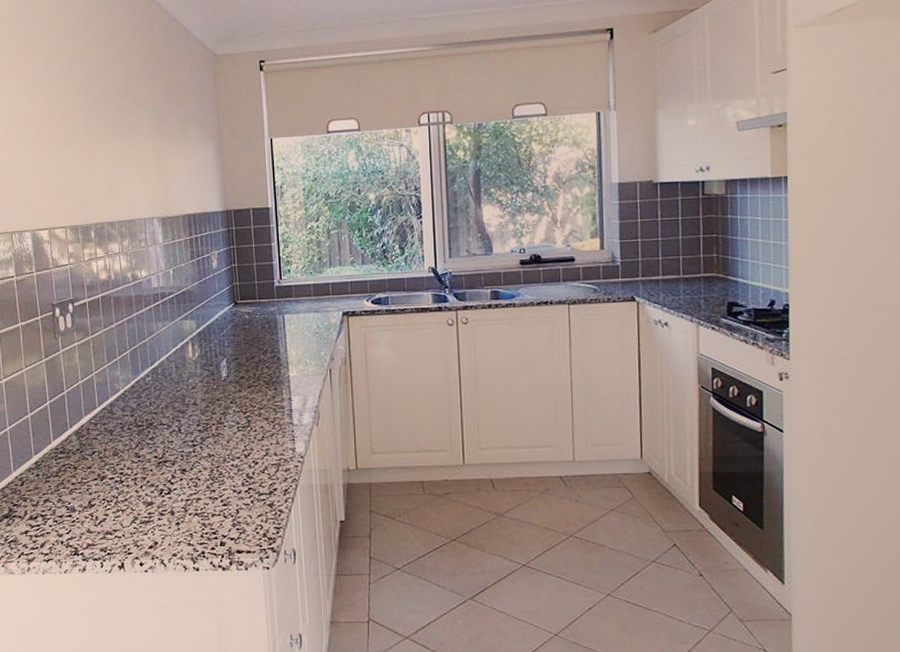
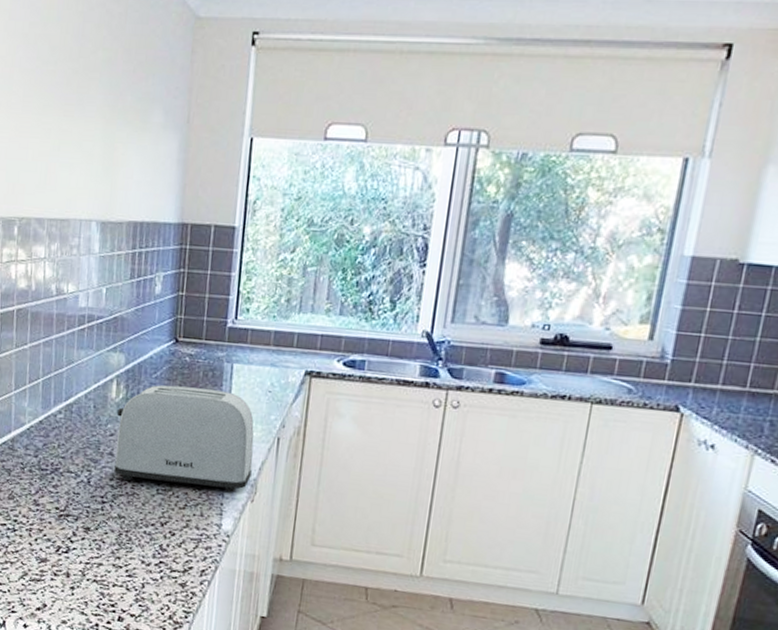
toaster: none [196,338,313,424] -> present [114,385,254,492]

